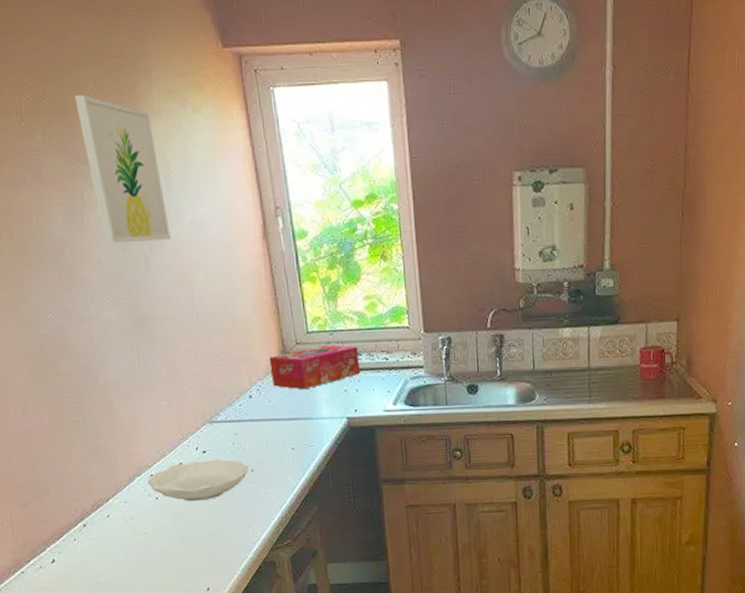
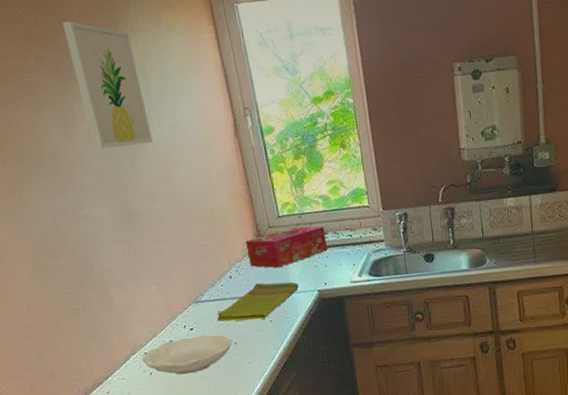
dish towel: none [233,405,327,446] -> present [217,281,299,322]

